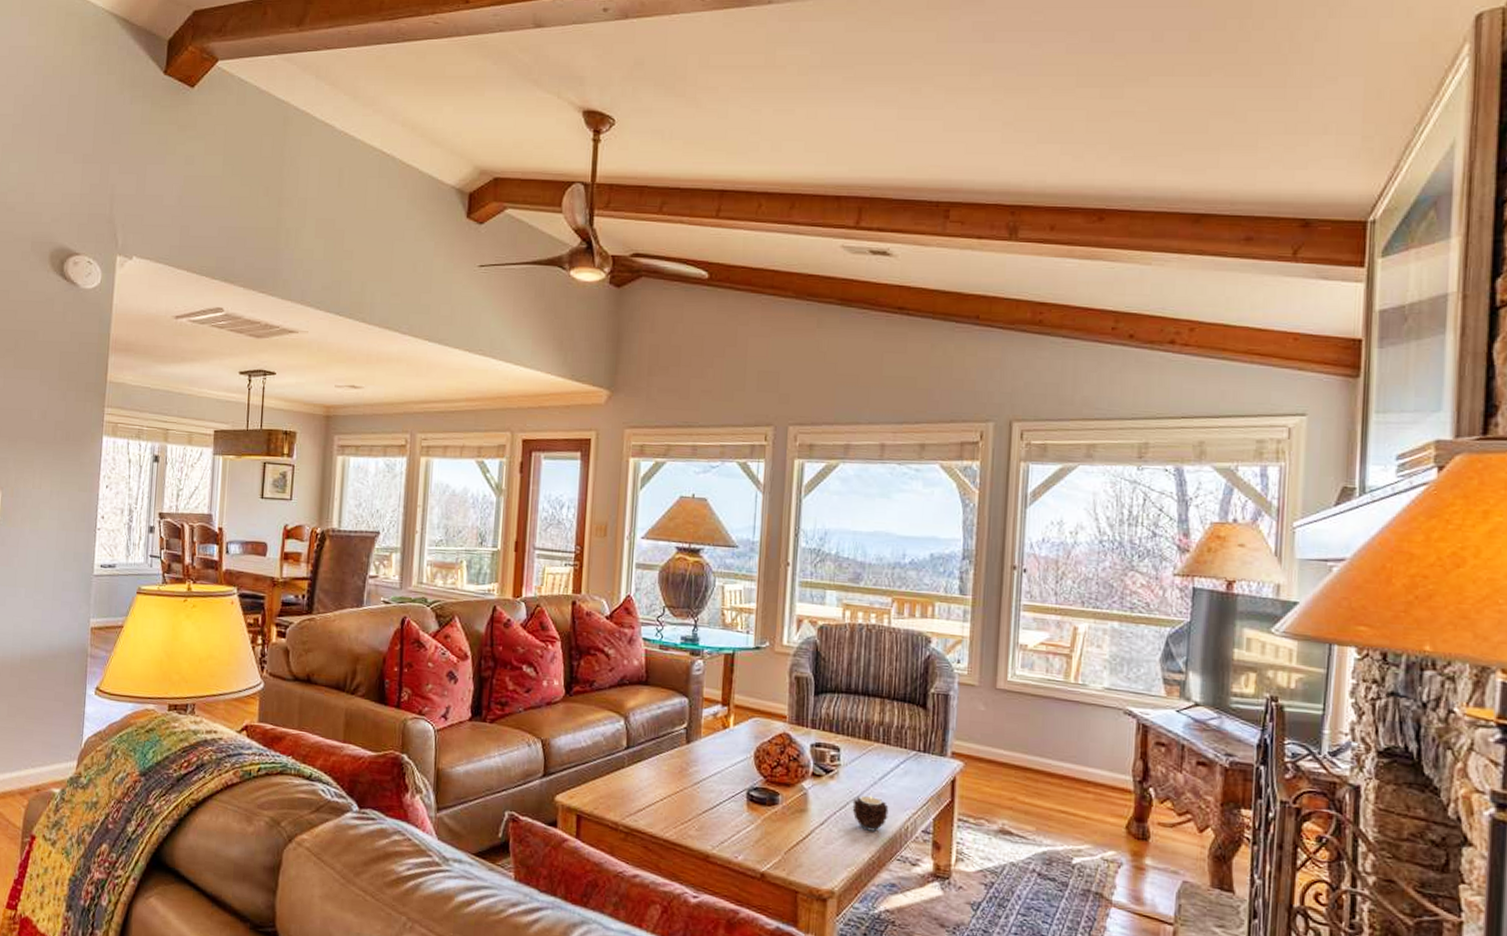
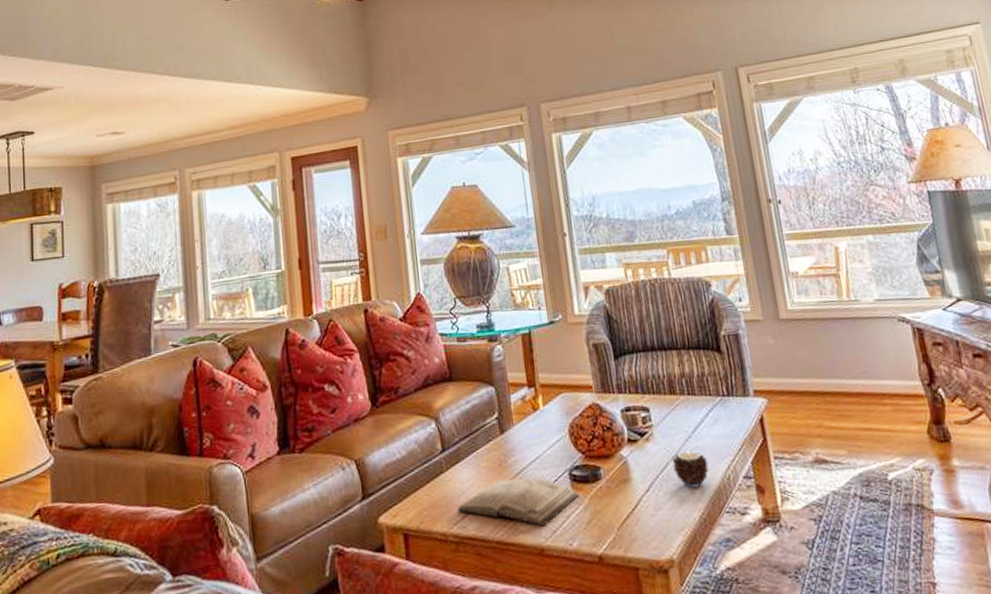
diary: none [631,784,753,836] -> present [456,478,579,527]

